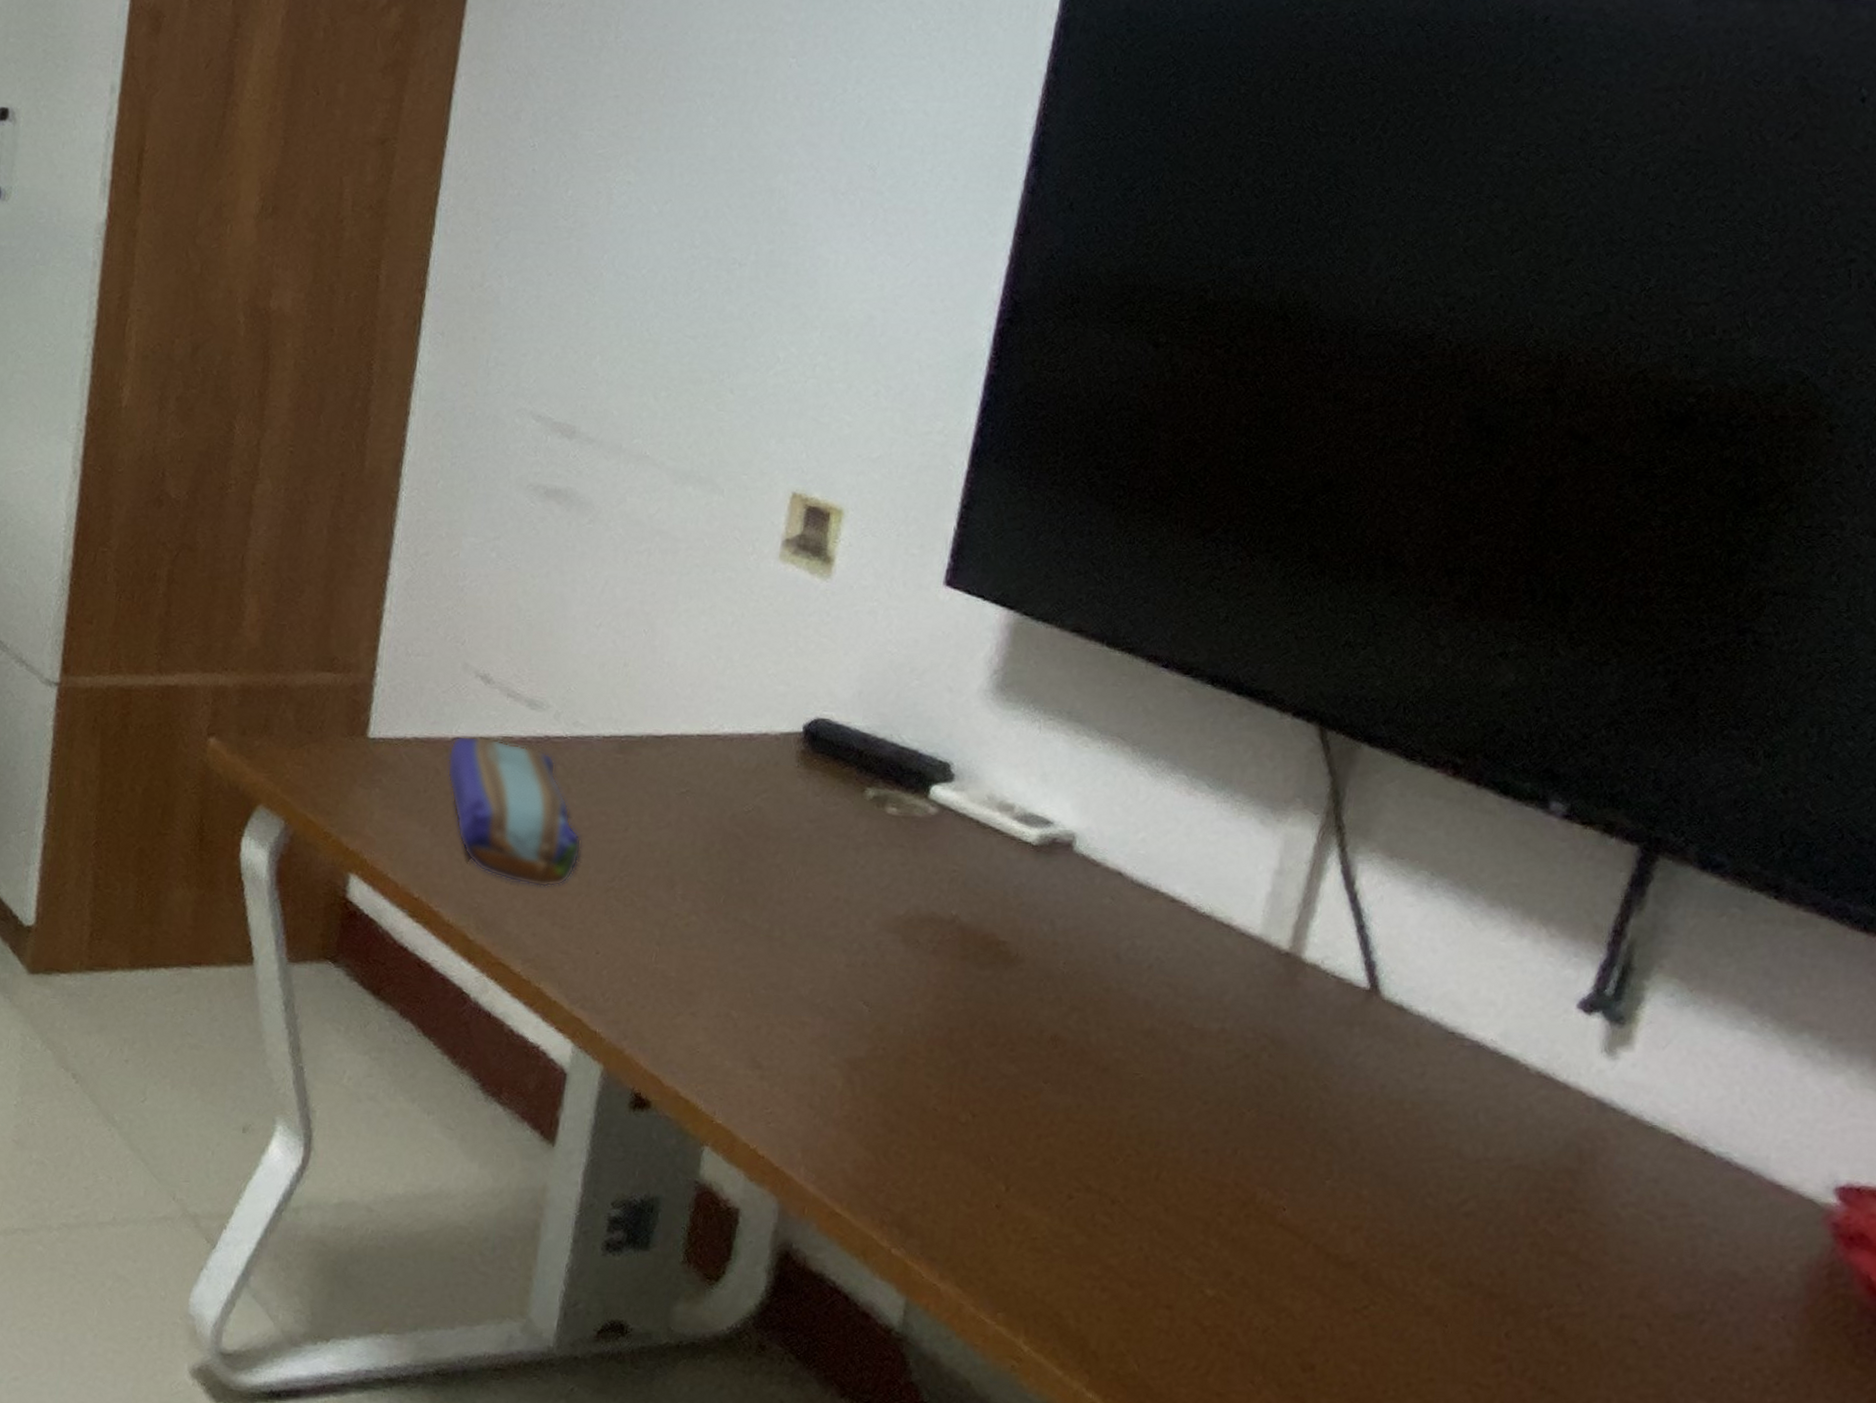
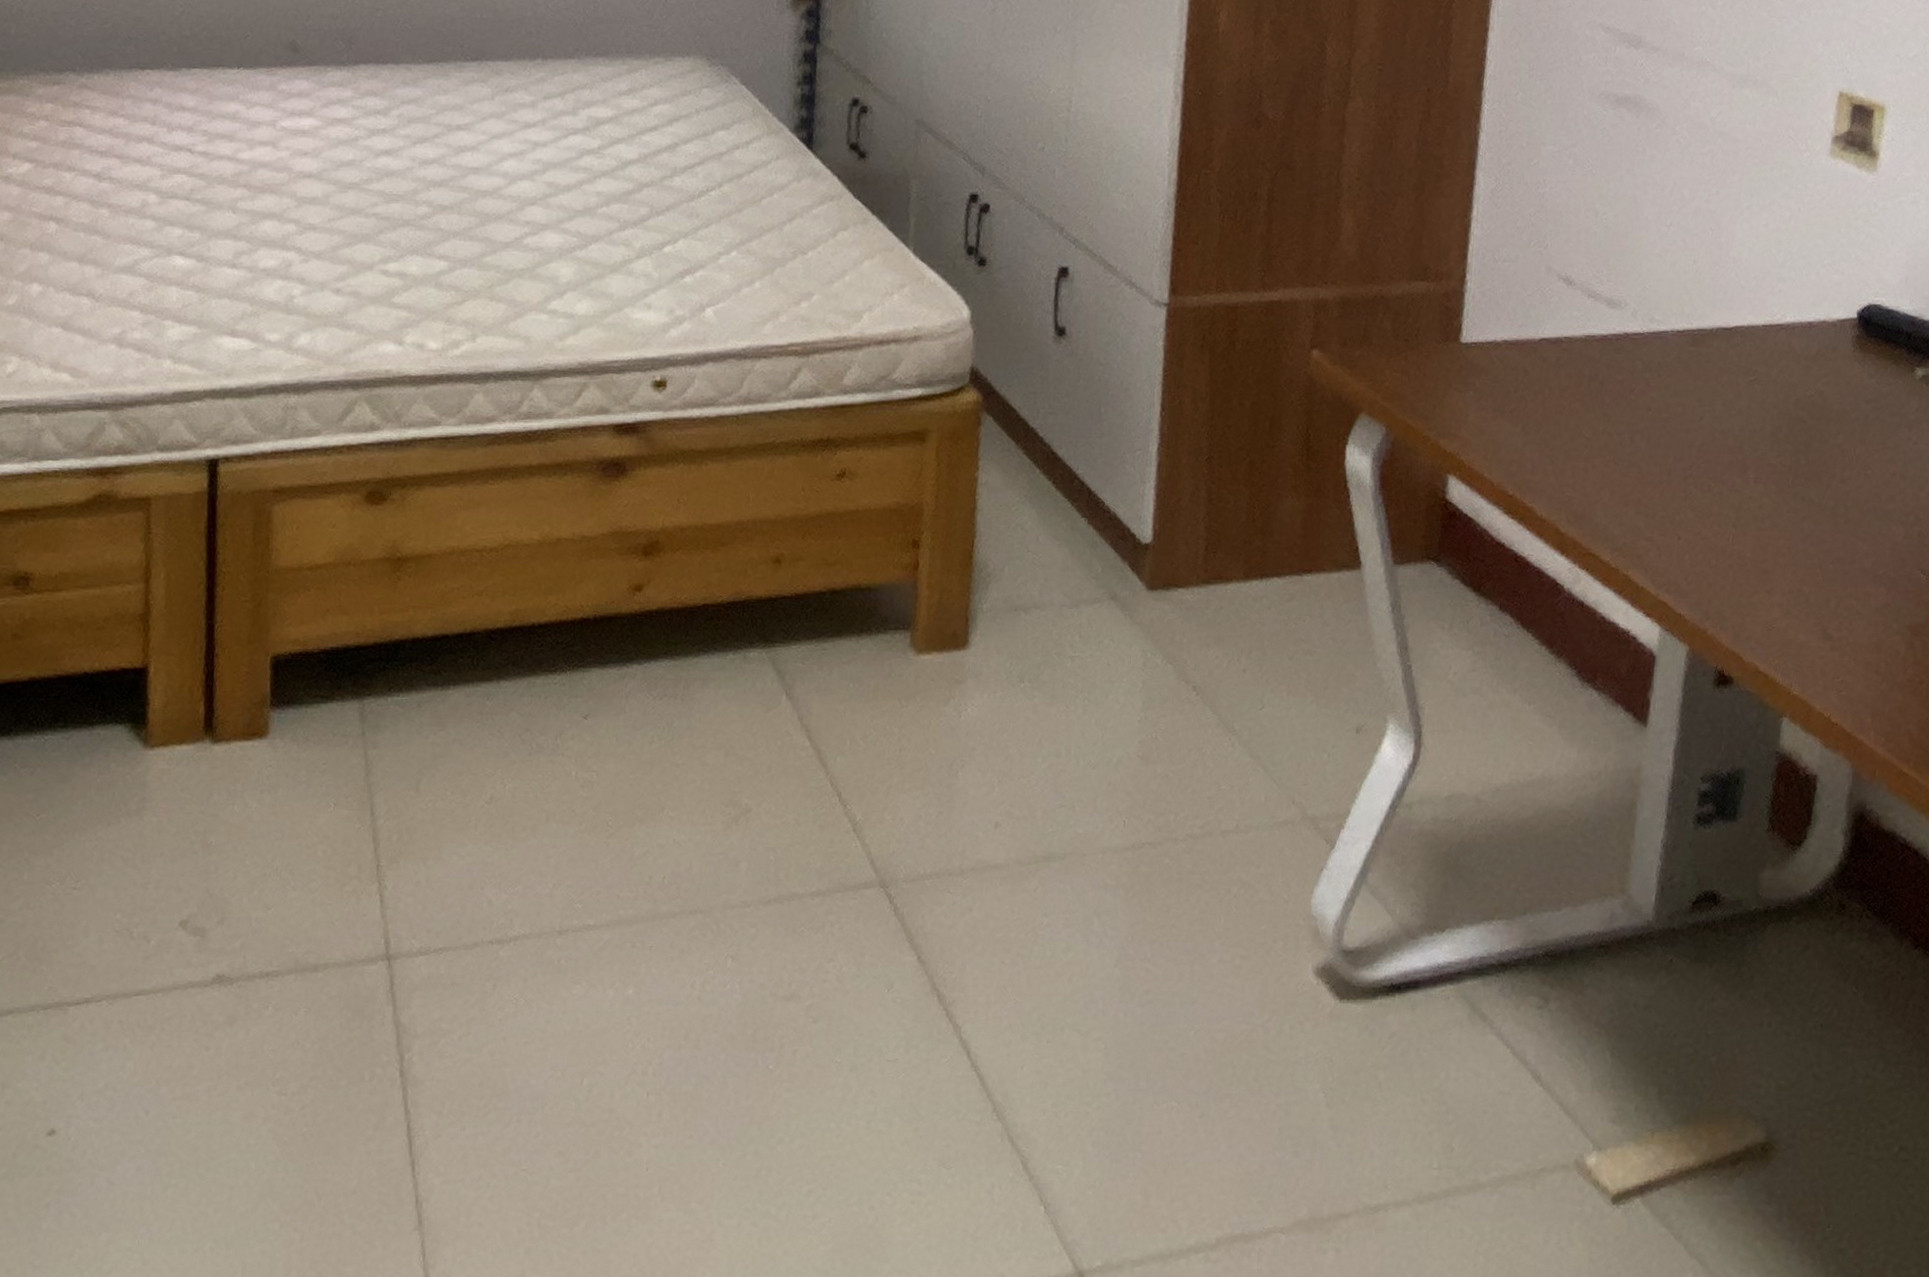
pencil case: present [447,735,582,888] -> none [1535,336,1661,479]

